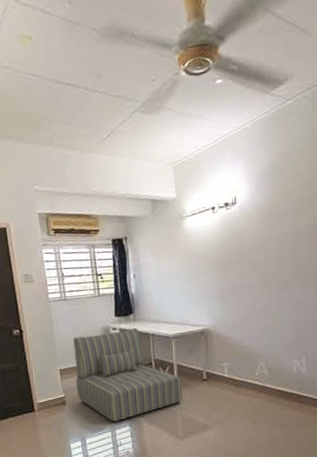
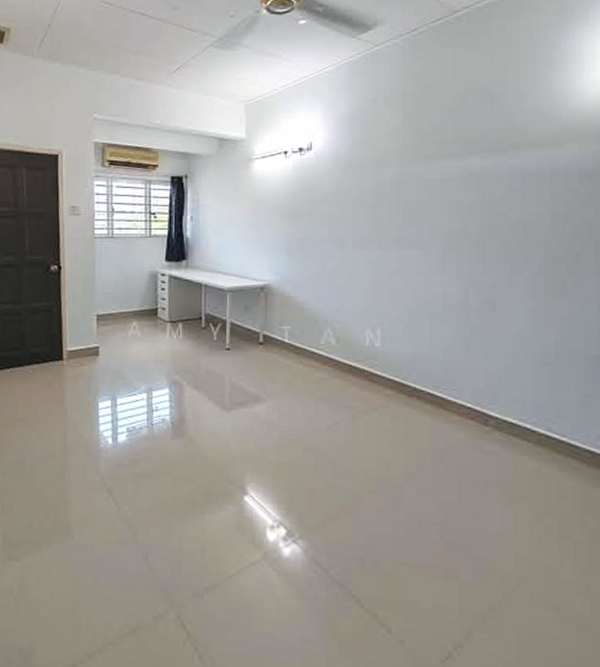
sofa: present [73,327,183,423] -> none [113,275,234,384]

